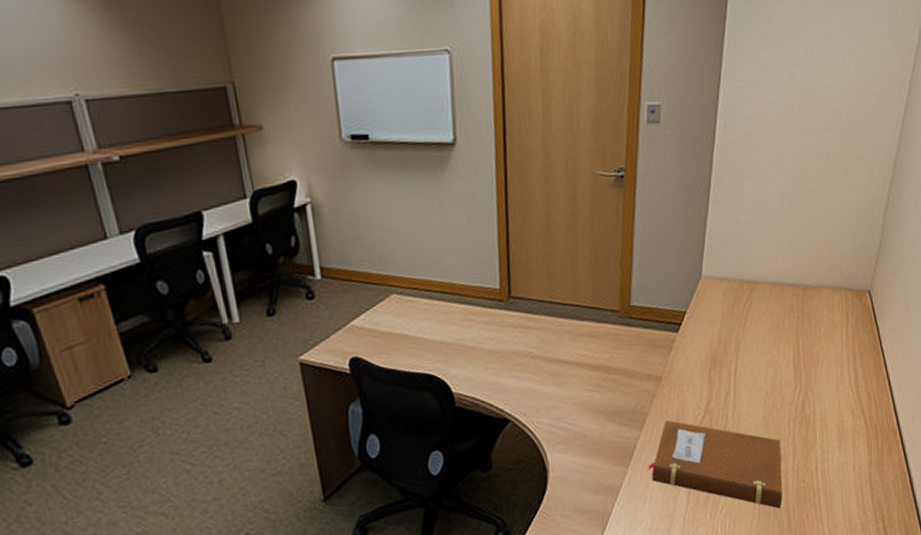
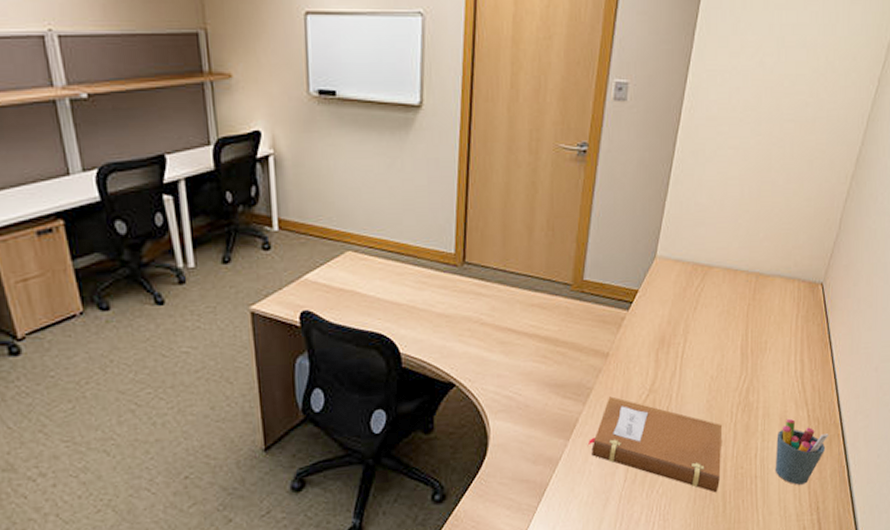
pen holder: none [836,428,888,495] -> present [775,418,829,485]

